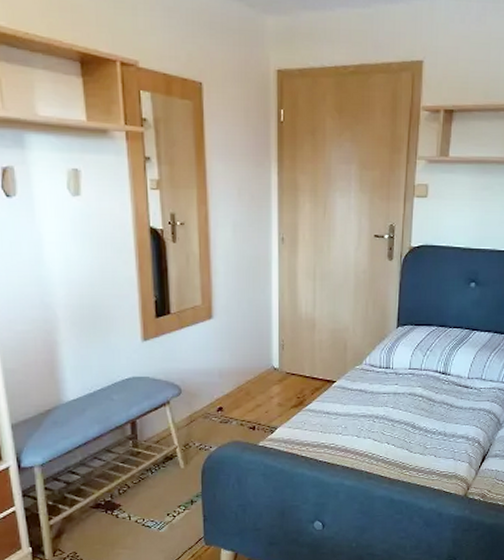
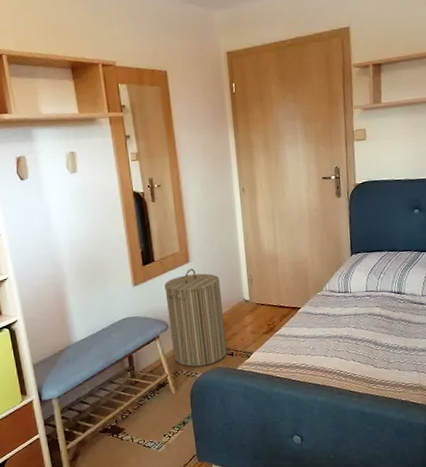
laundry hamper: none [180,326,249,439] -> present [164,269,227,367]

